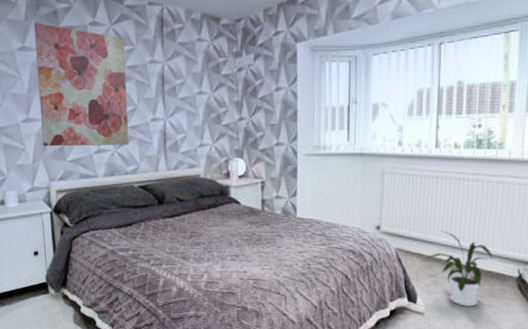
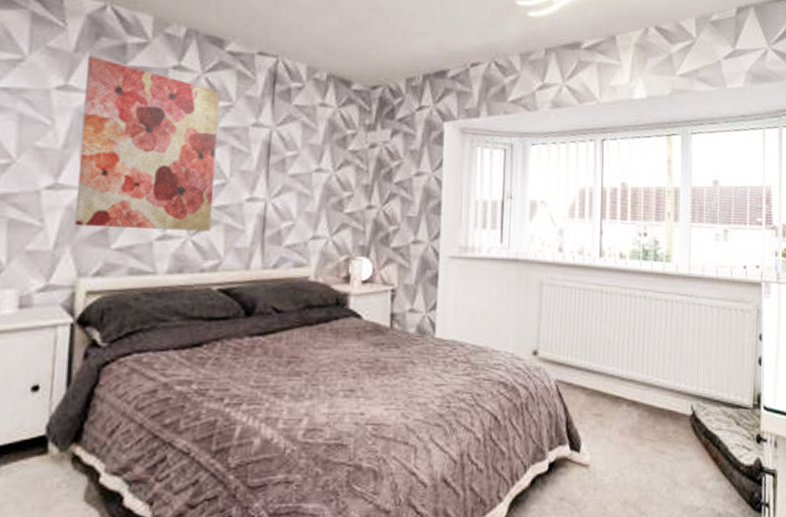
house plant: present [426,231,493,307] -> none [591,357,664,454]

